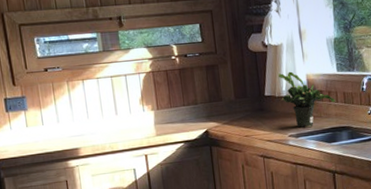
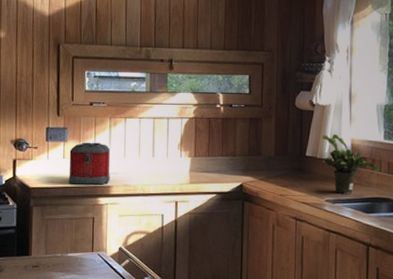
toaster: none [31,107,77,151] -> present [68,142,110,185]

